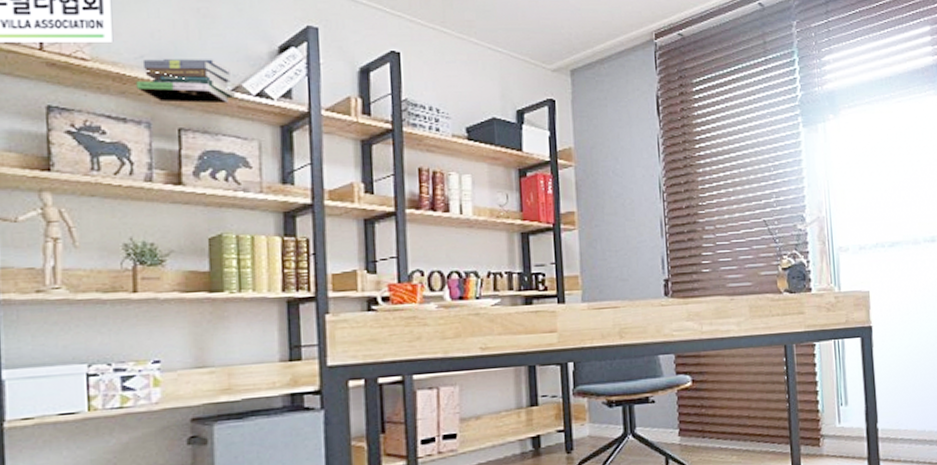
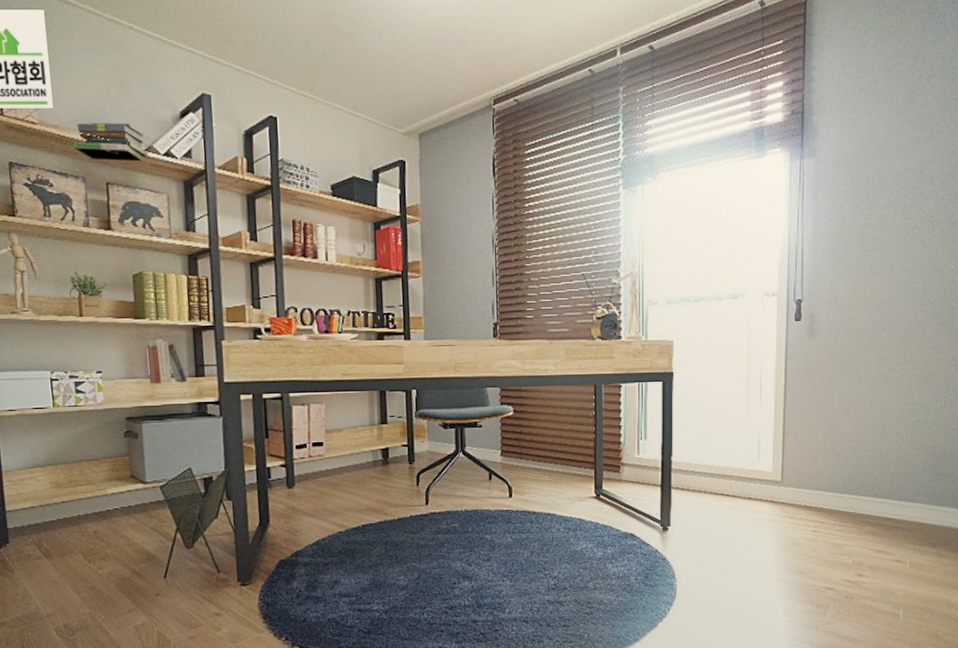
books: none [224,316,278,374] -> present [146,339,188,385]

